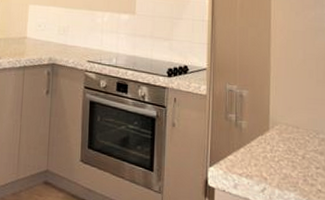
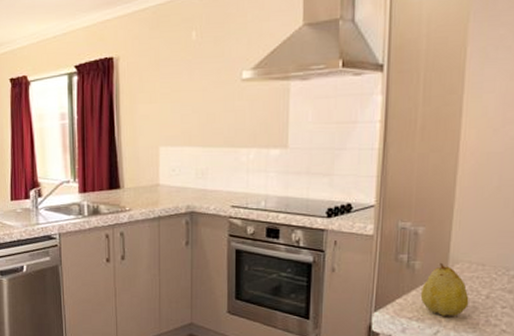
fruit: none [248,123,289,174] -> present [420,262,469,316]

